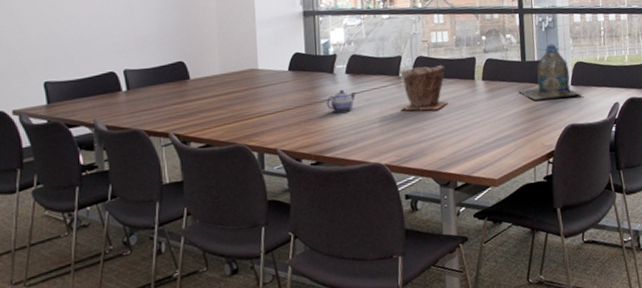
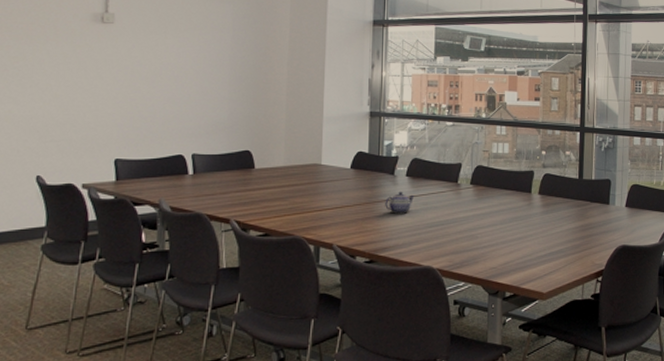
plant pot: present [400,65,448,111] -> none [456,175,503,220]
water jug: present [518,43,582,100] -> none [573,163,635,219]

